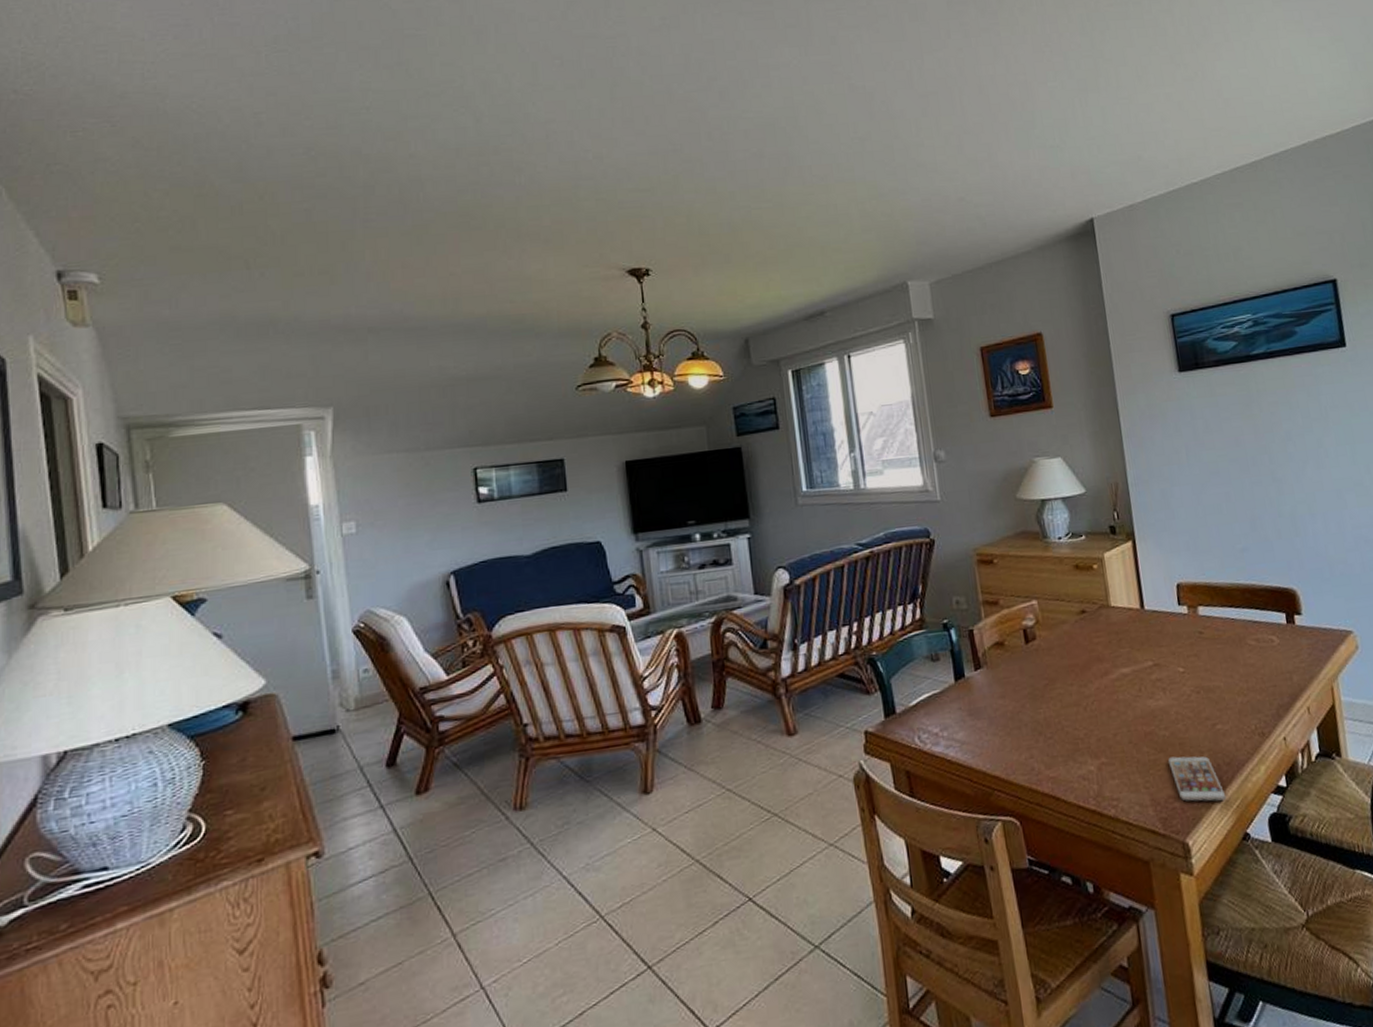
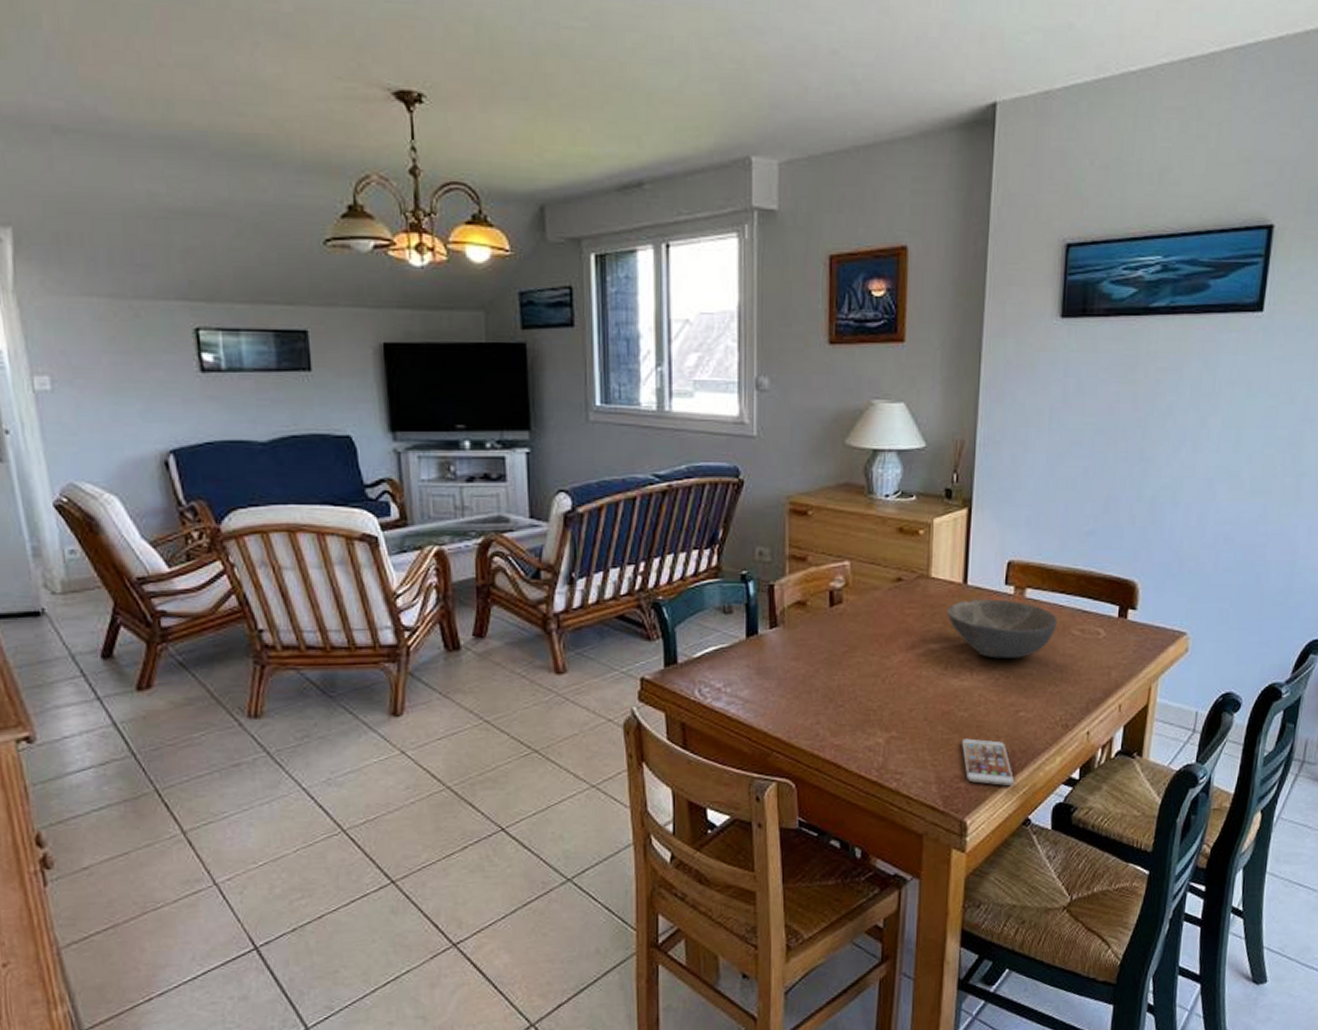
bowl: none [1131,619,1234,676] -> present [947,599,1058,659]

